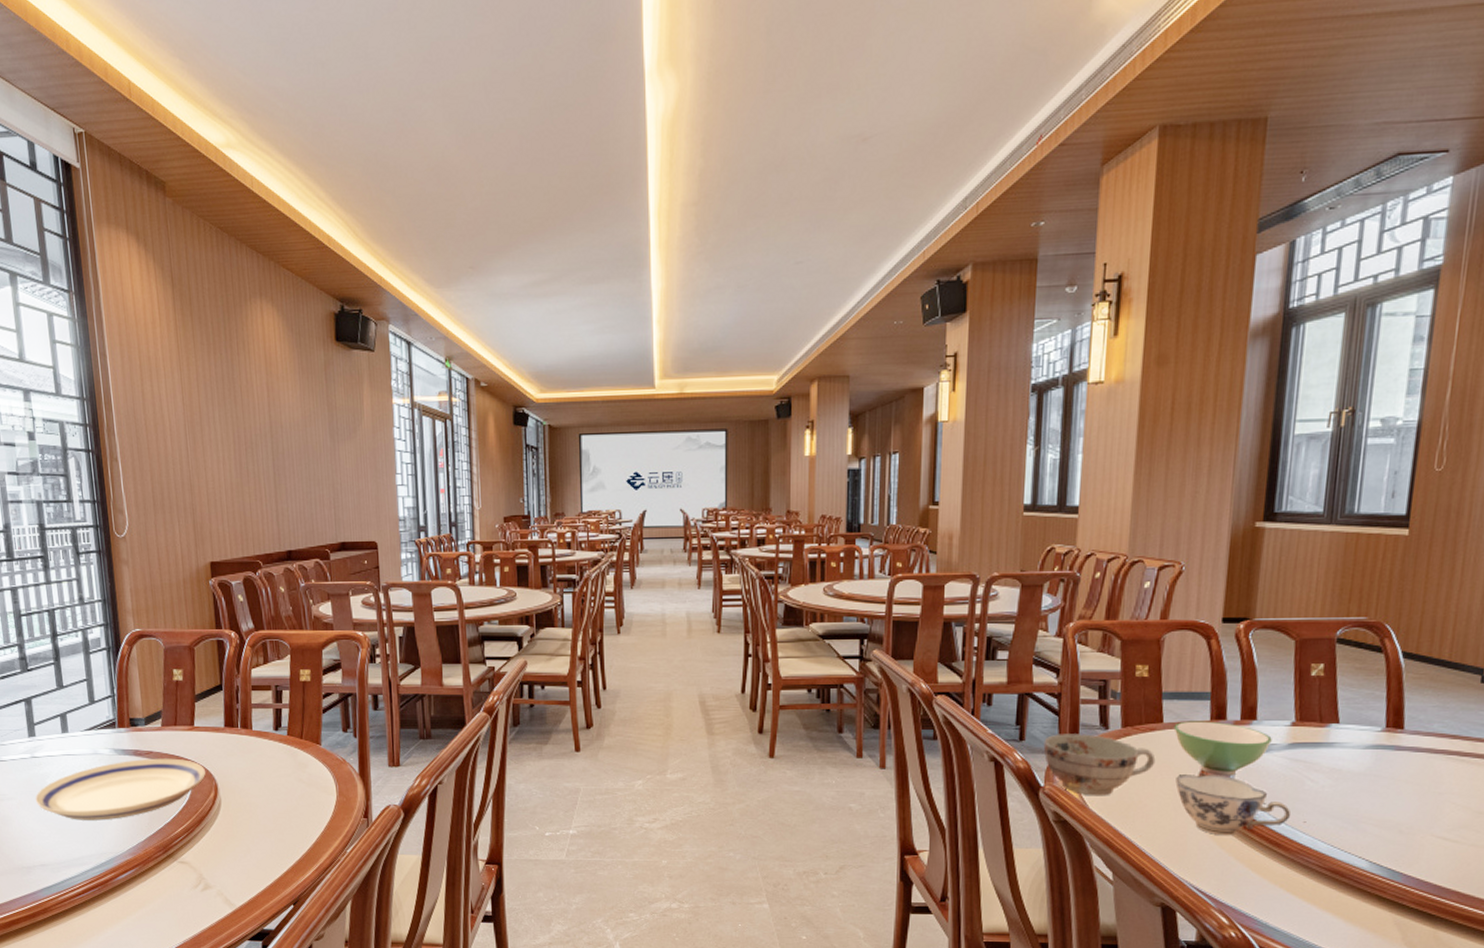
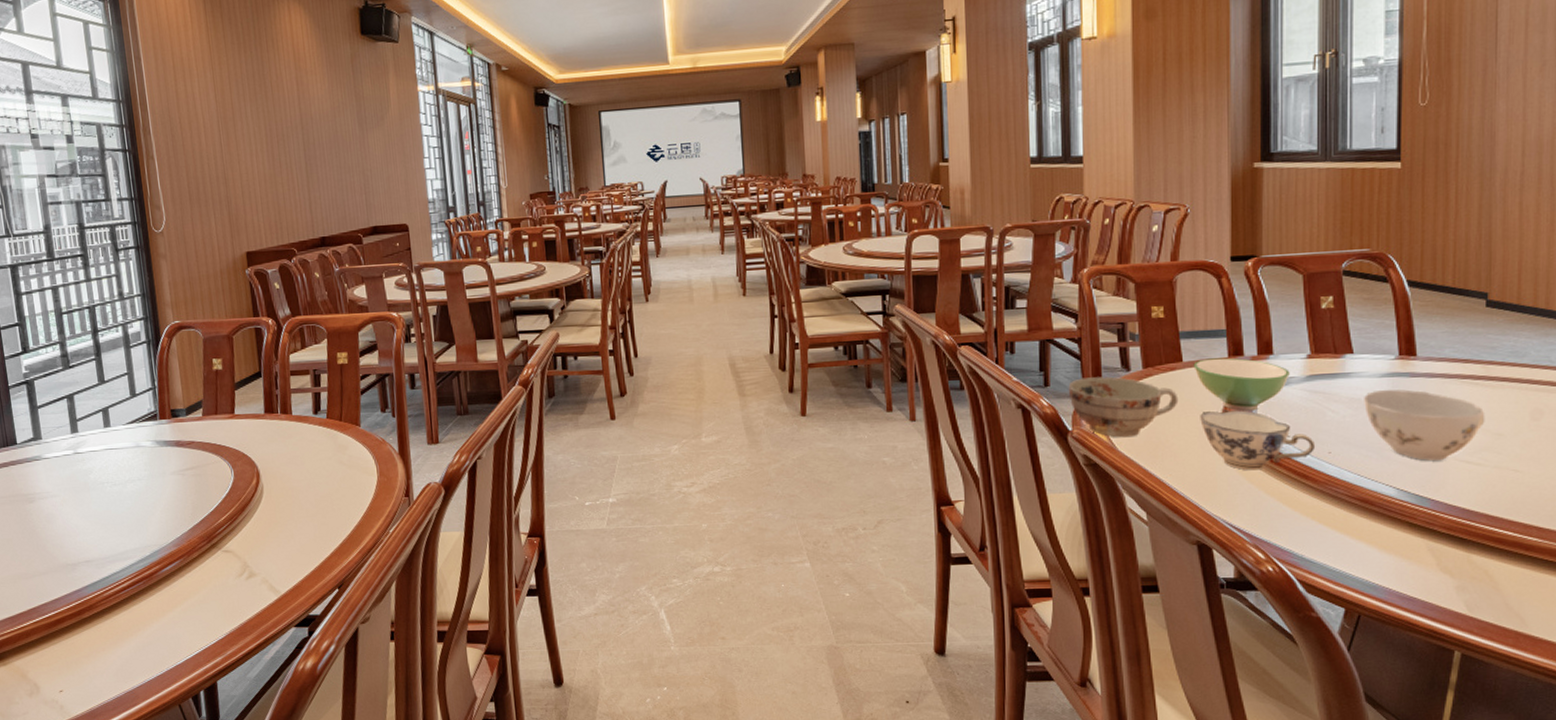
plate: present [35,758,206,821] -> none [78,447,248,514]
teacup: none [1345,761,1468,835] -> present [1364,389,1485,461]

